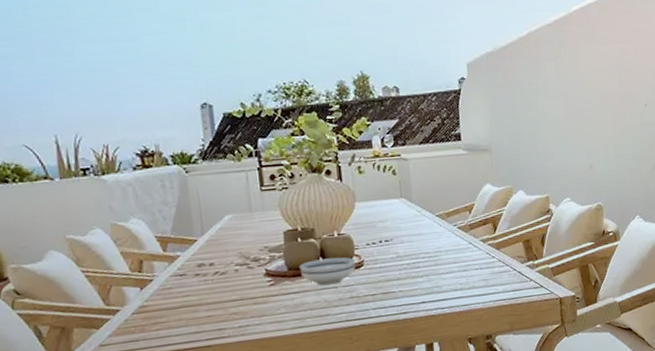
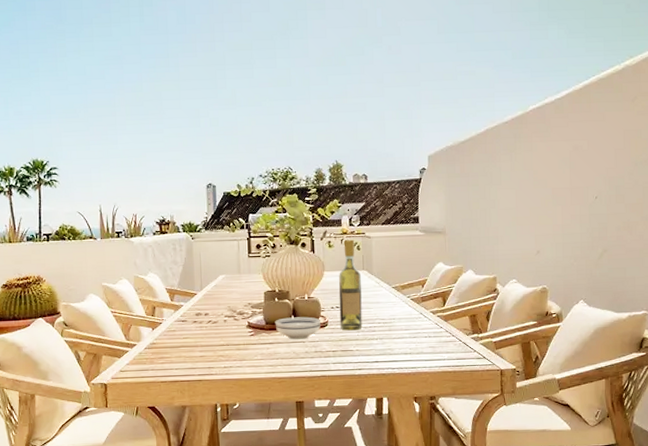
bottle: none [373,163,405,270] -> present [338,239,363,331]

